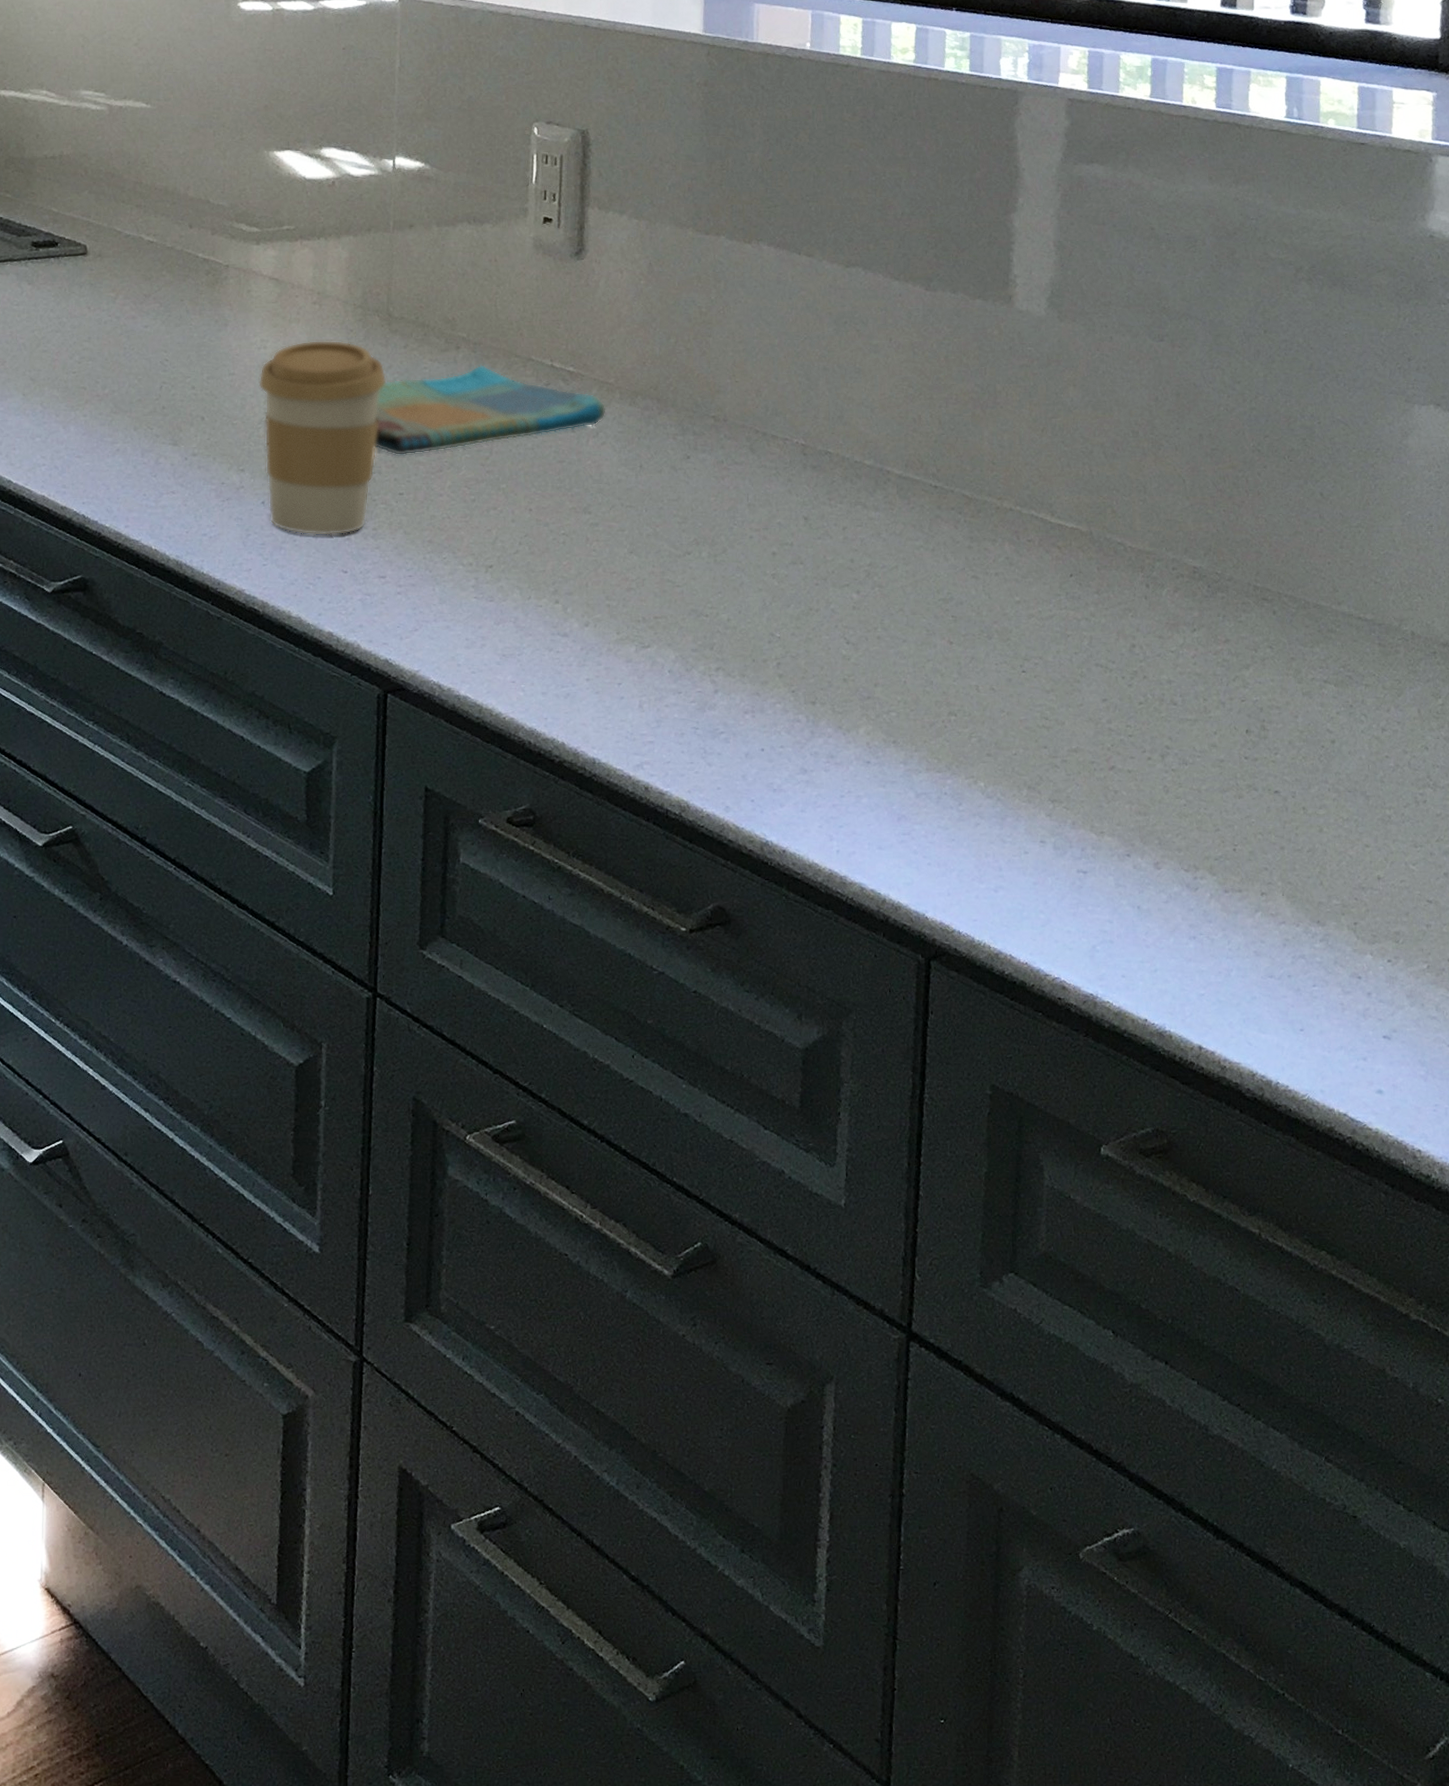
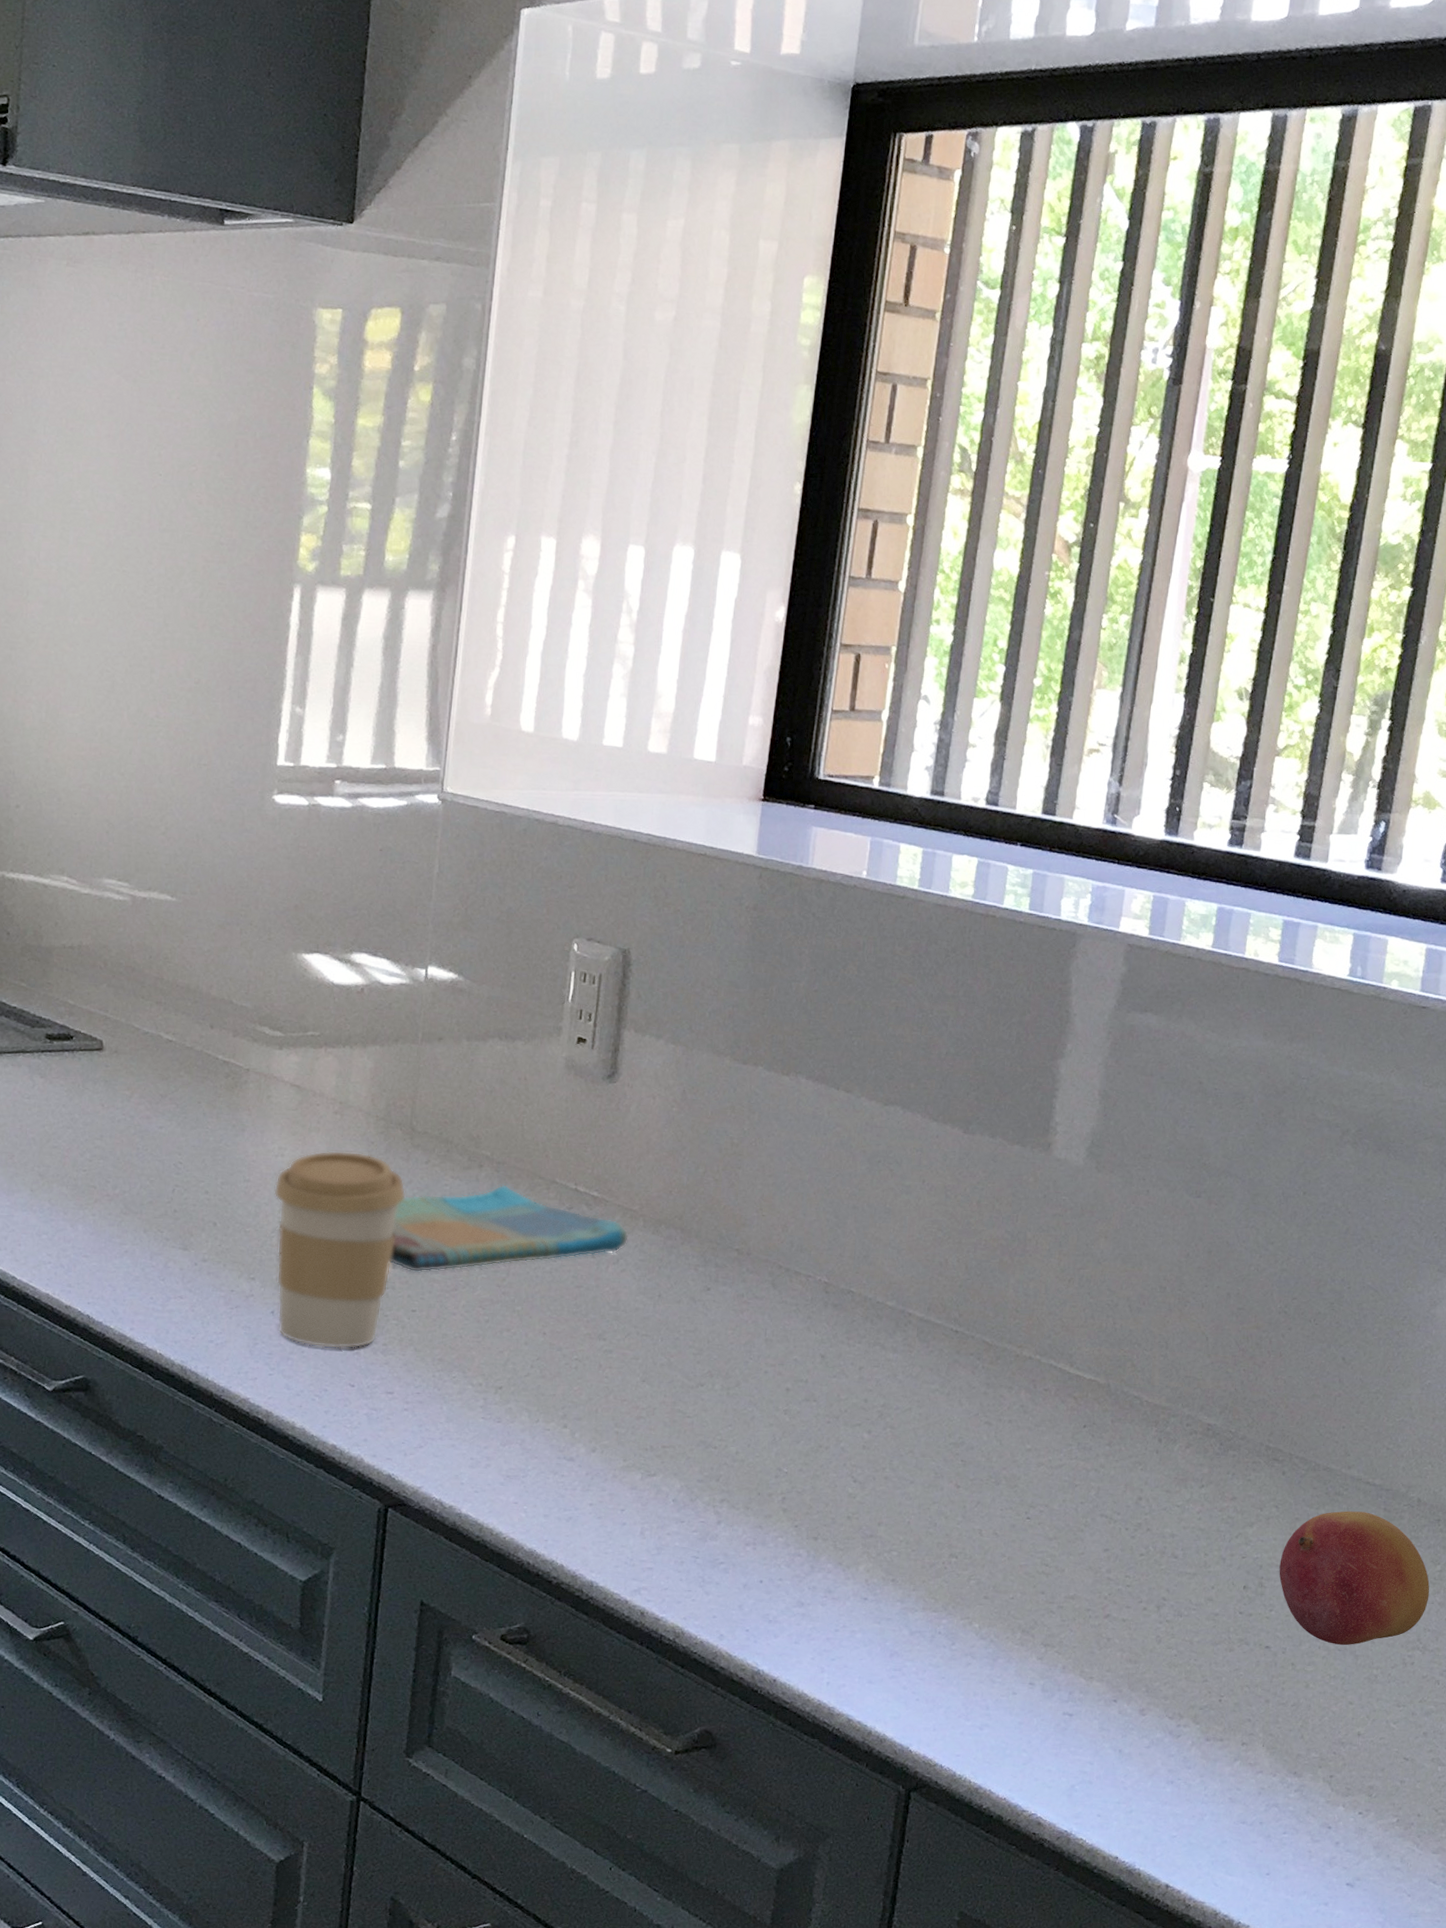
fruit: none [1280,648,1434,787] -> present [1279,1511,1430,1646]

